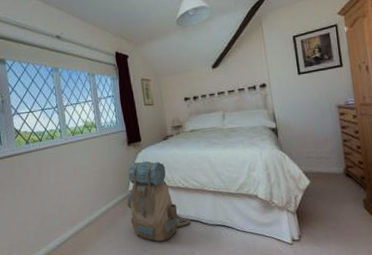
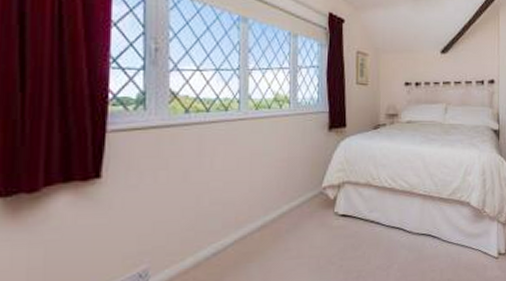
backpack: present [127,161,191,242] -> none [317,152,393,252]

